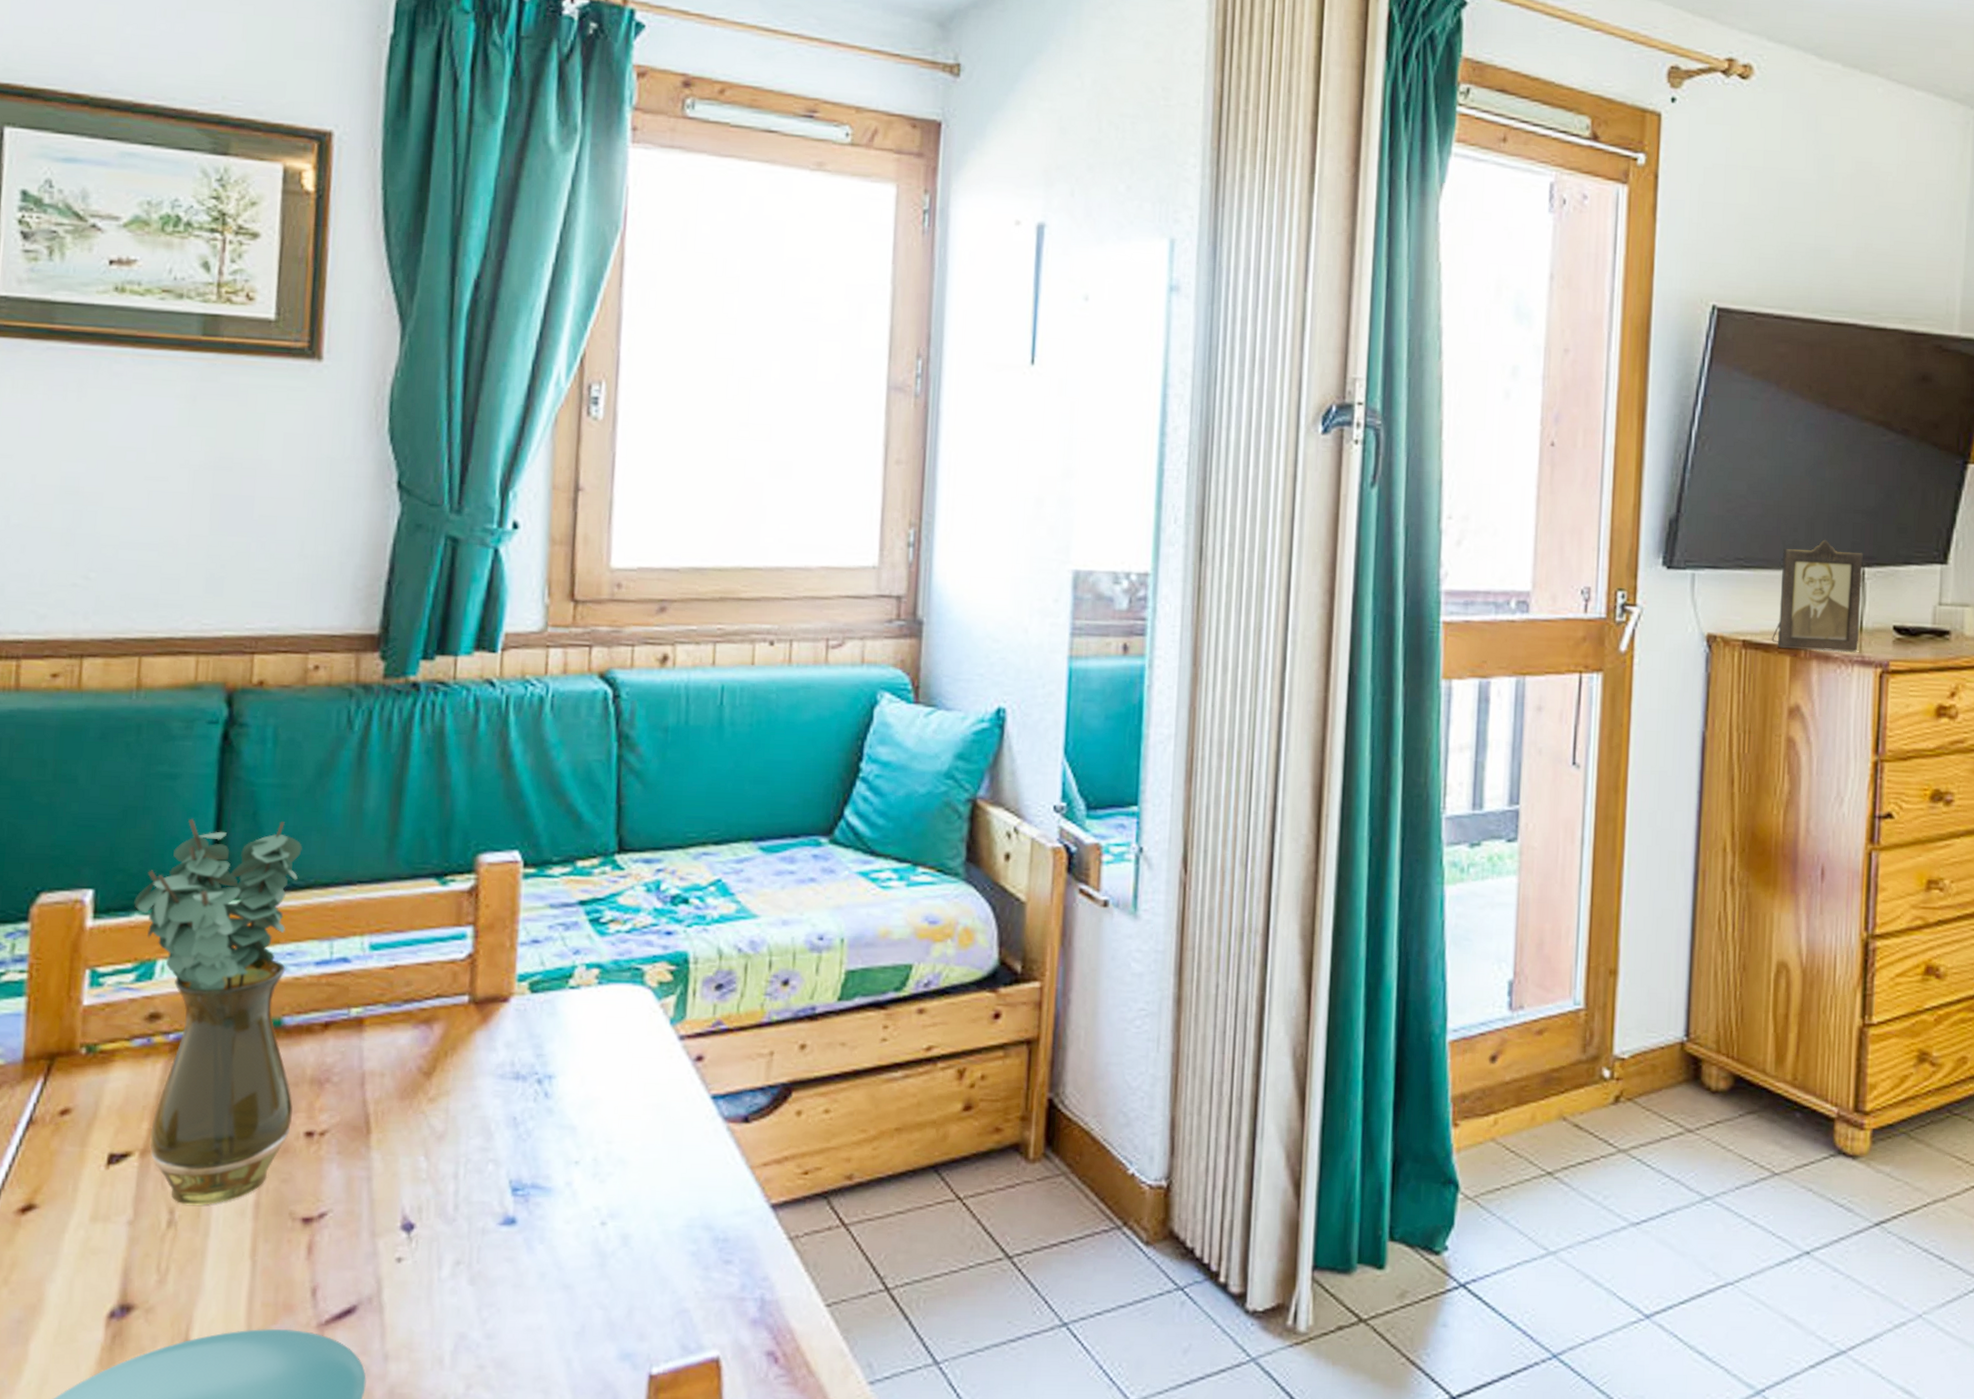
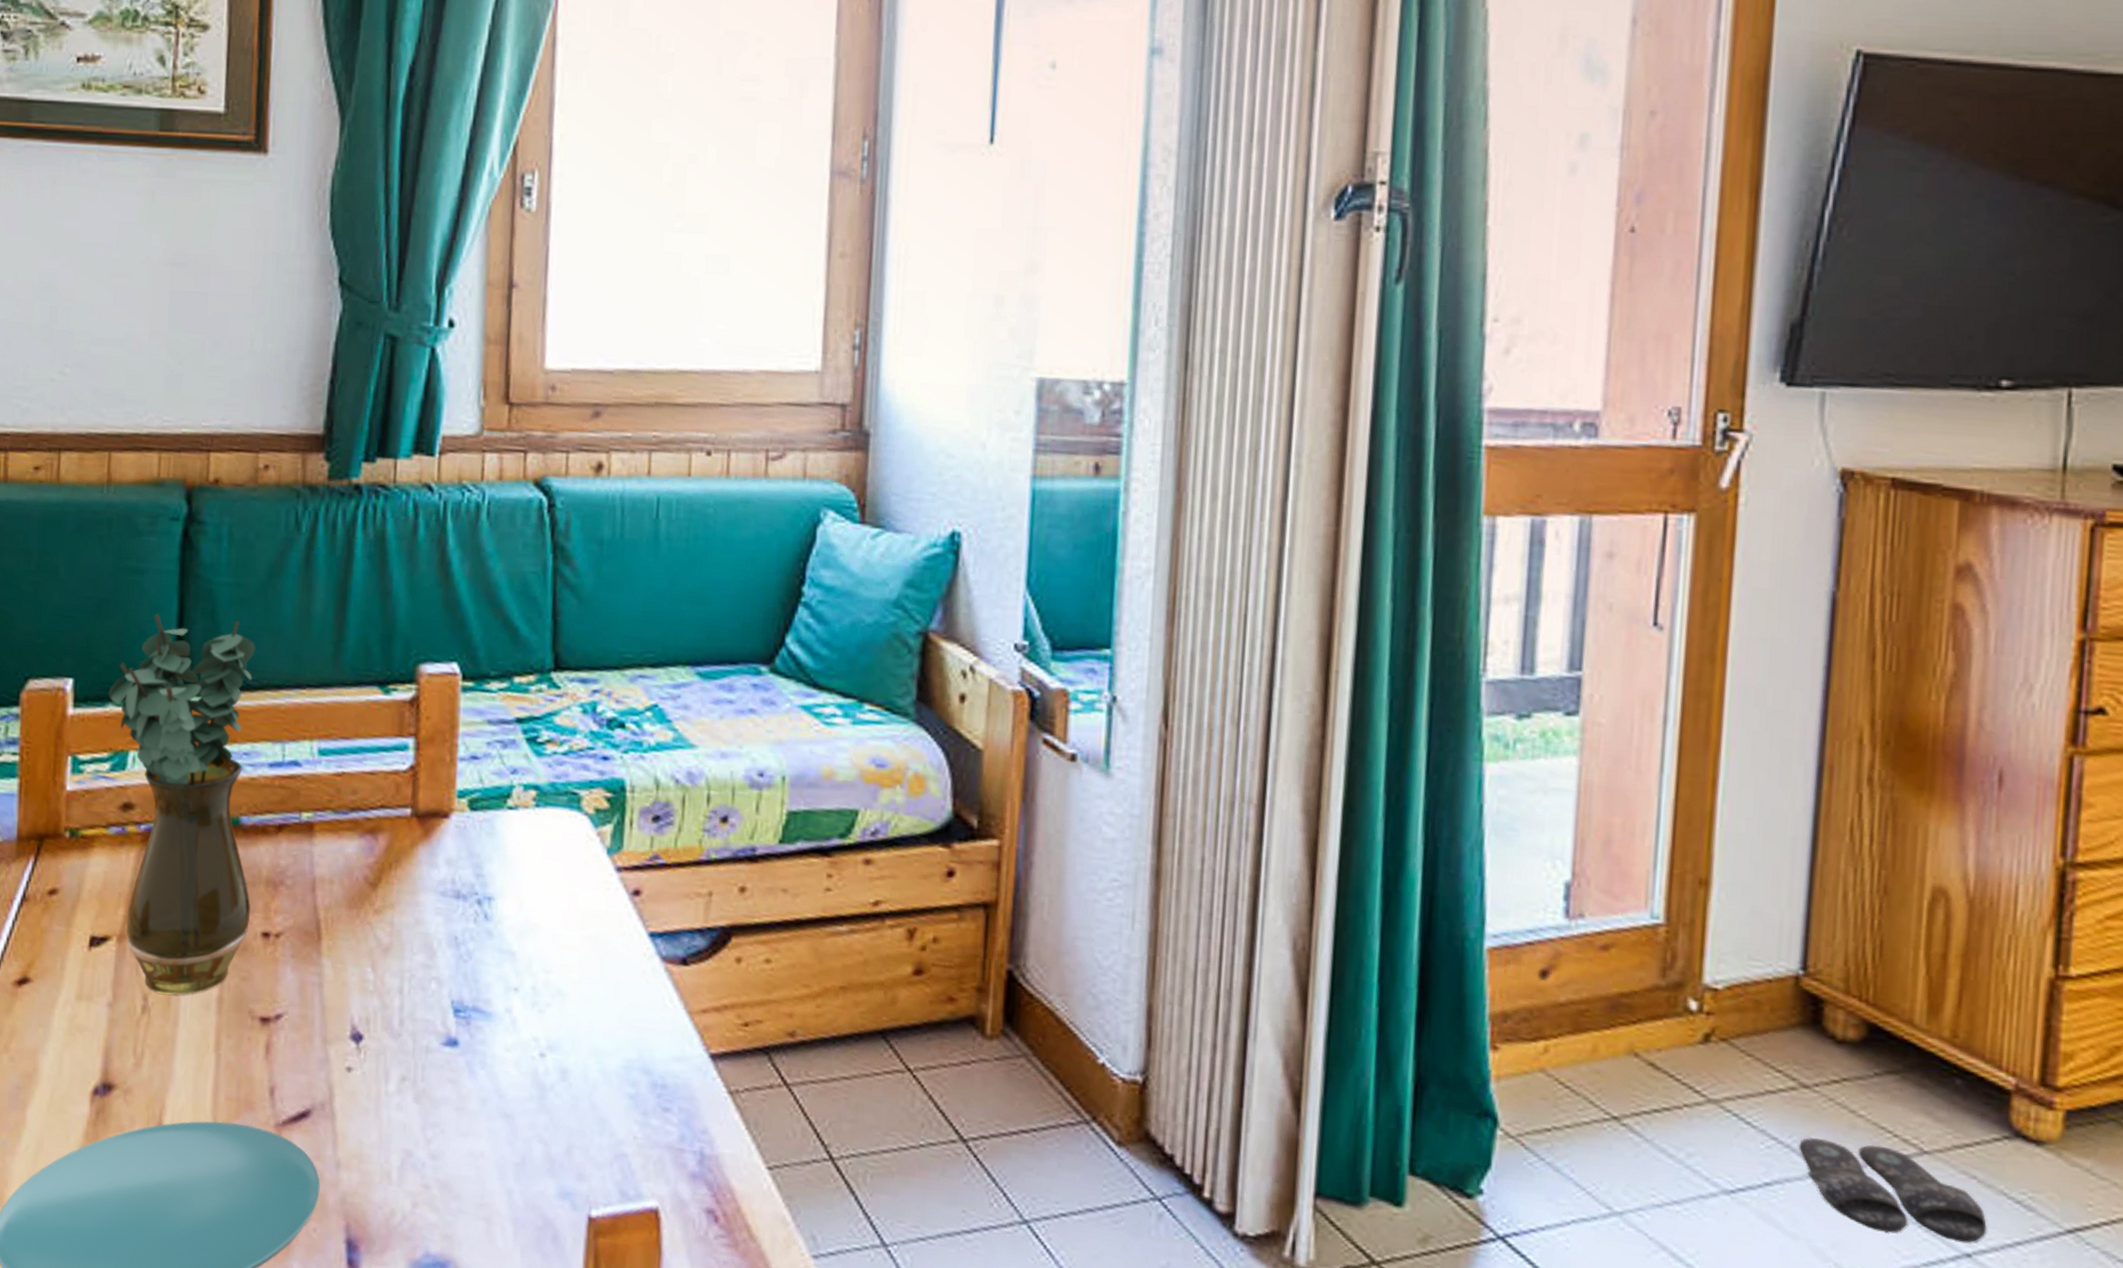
slippers: none [1687,1172,1820,1242] -> present [1800,1137,1987,1242]
photo frame: present [1772,539,1863,653] -> none [1933,350,2070,498]

